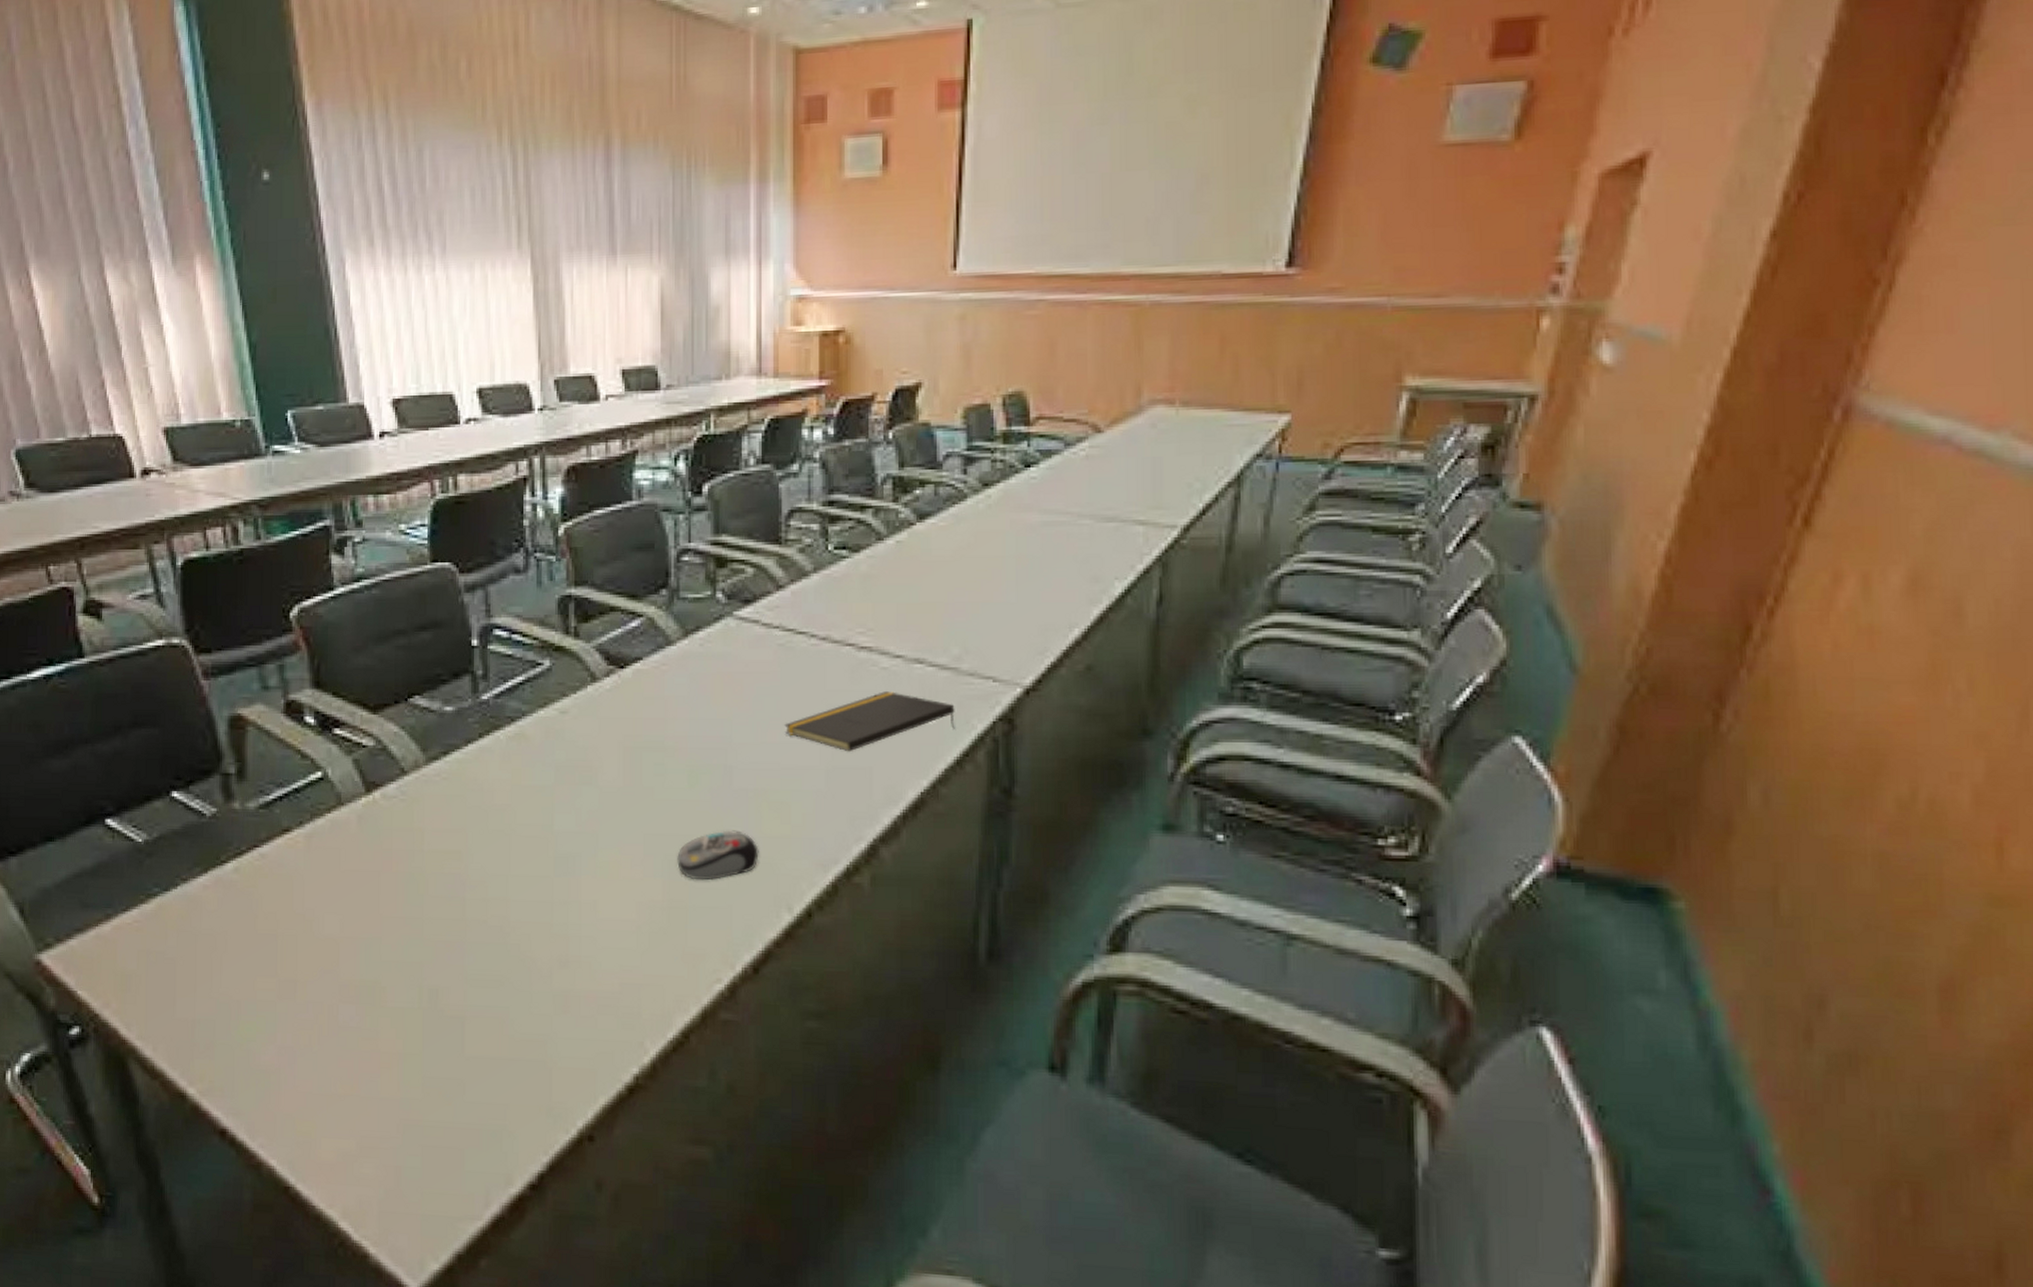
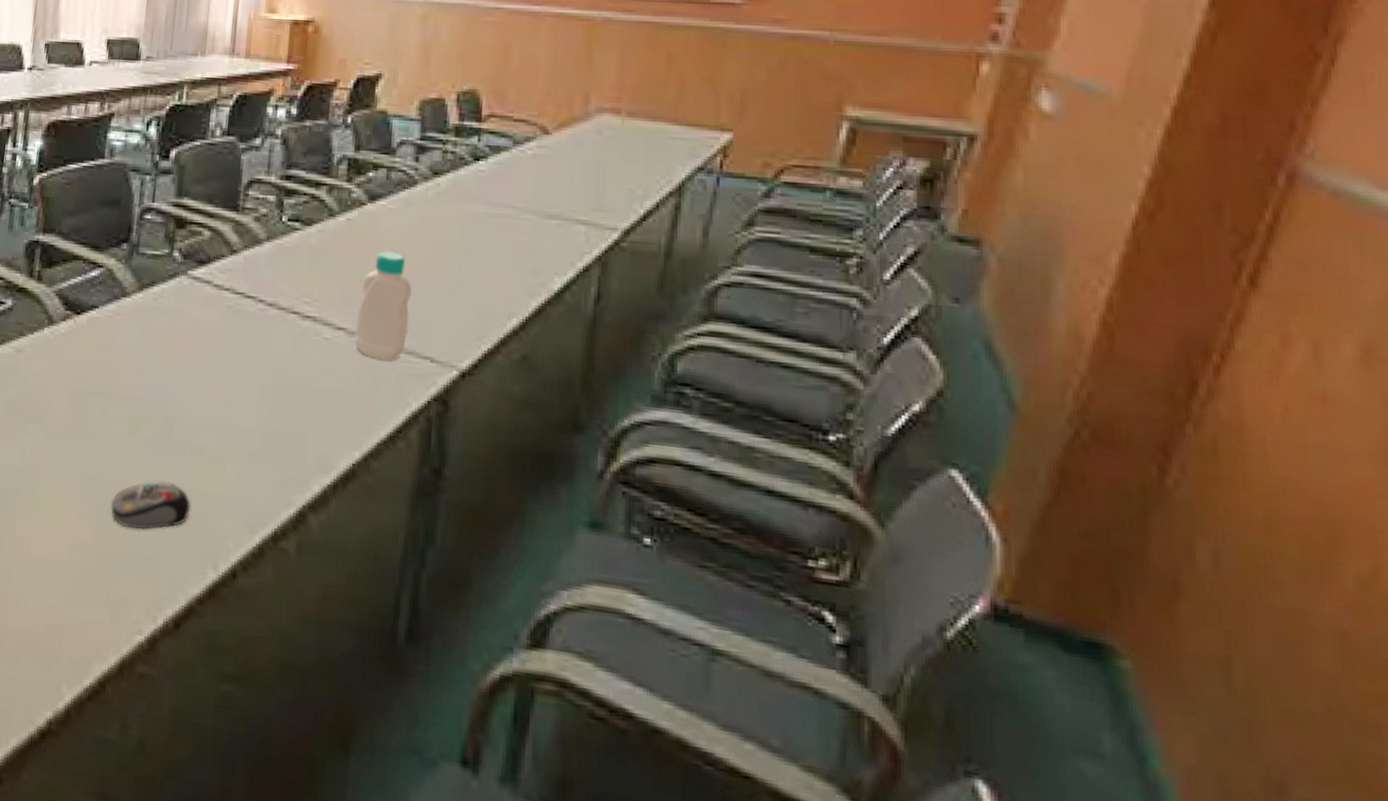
notepad: present [784,691,955,751] -> none [226,361,392,416]
bottle: none [913,571,970,685] -> present [354,251,413,361]

